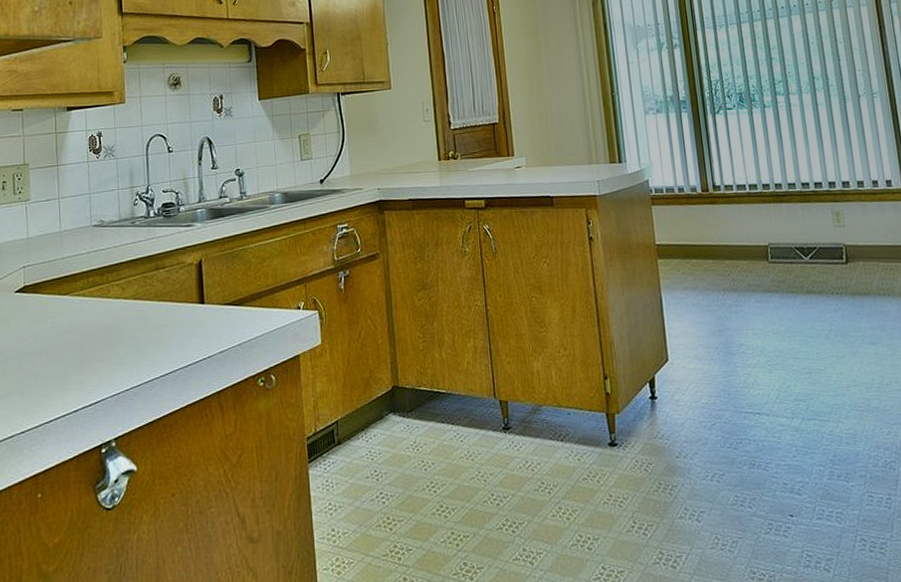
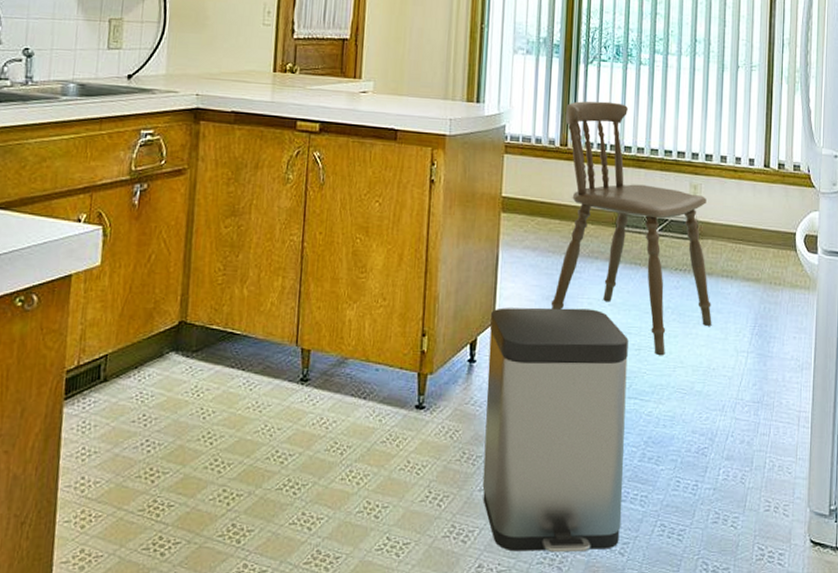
pedal bin: none [663,339,823,574] -> present [482,307,628,553]
dining chair: none [701,145,877,376] -> present [551,101,712,355]

